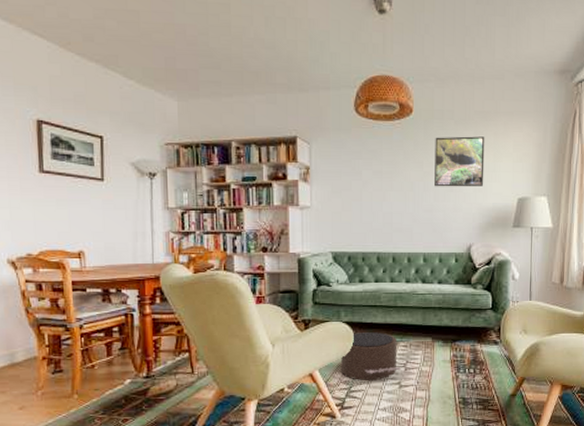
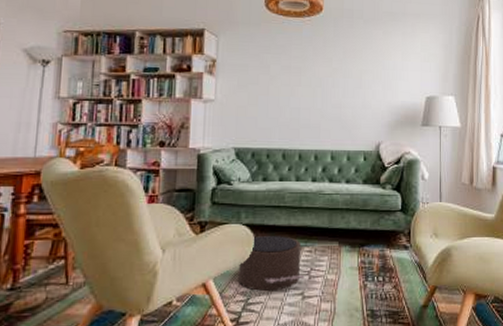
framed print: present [435,136,485,187] -> none [343,35,393,85]

